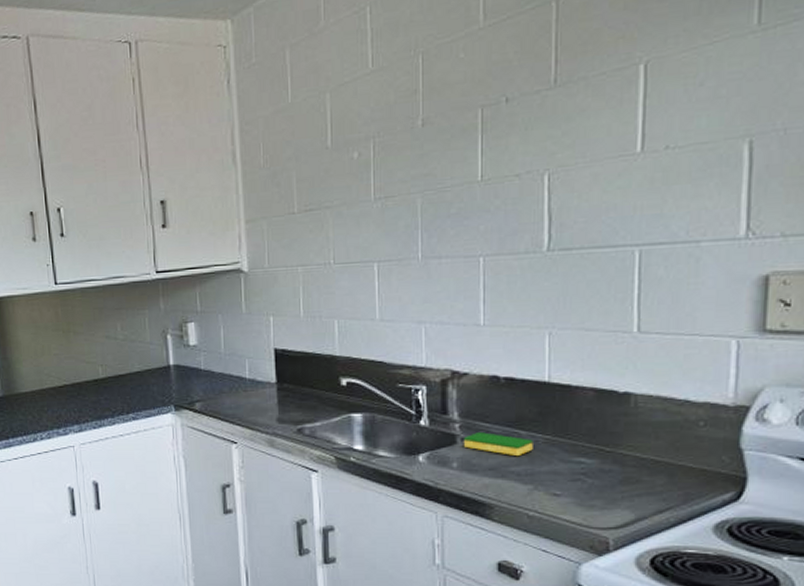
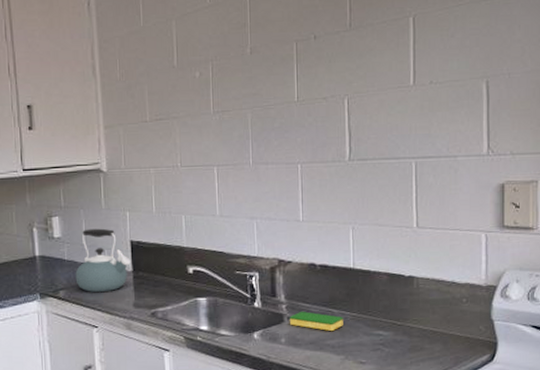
kettle: none [212,335,274,405] -> present [75,228,131,292]

